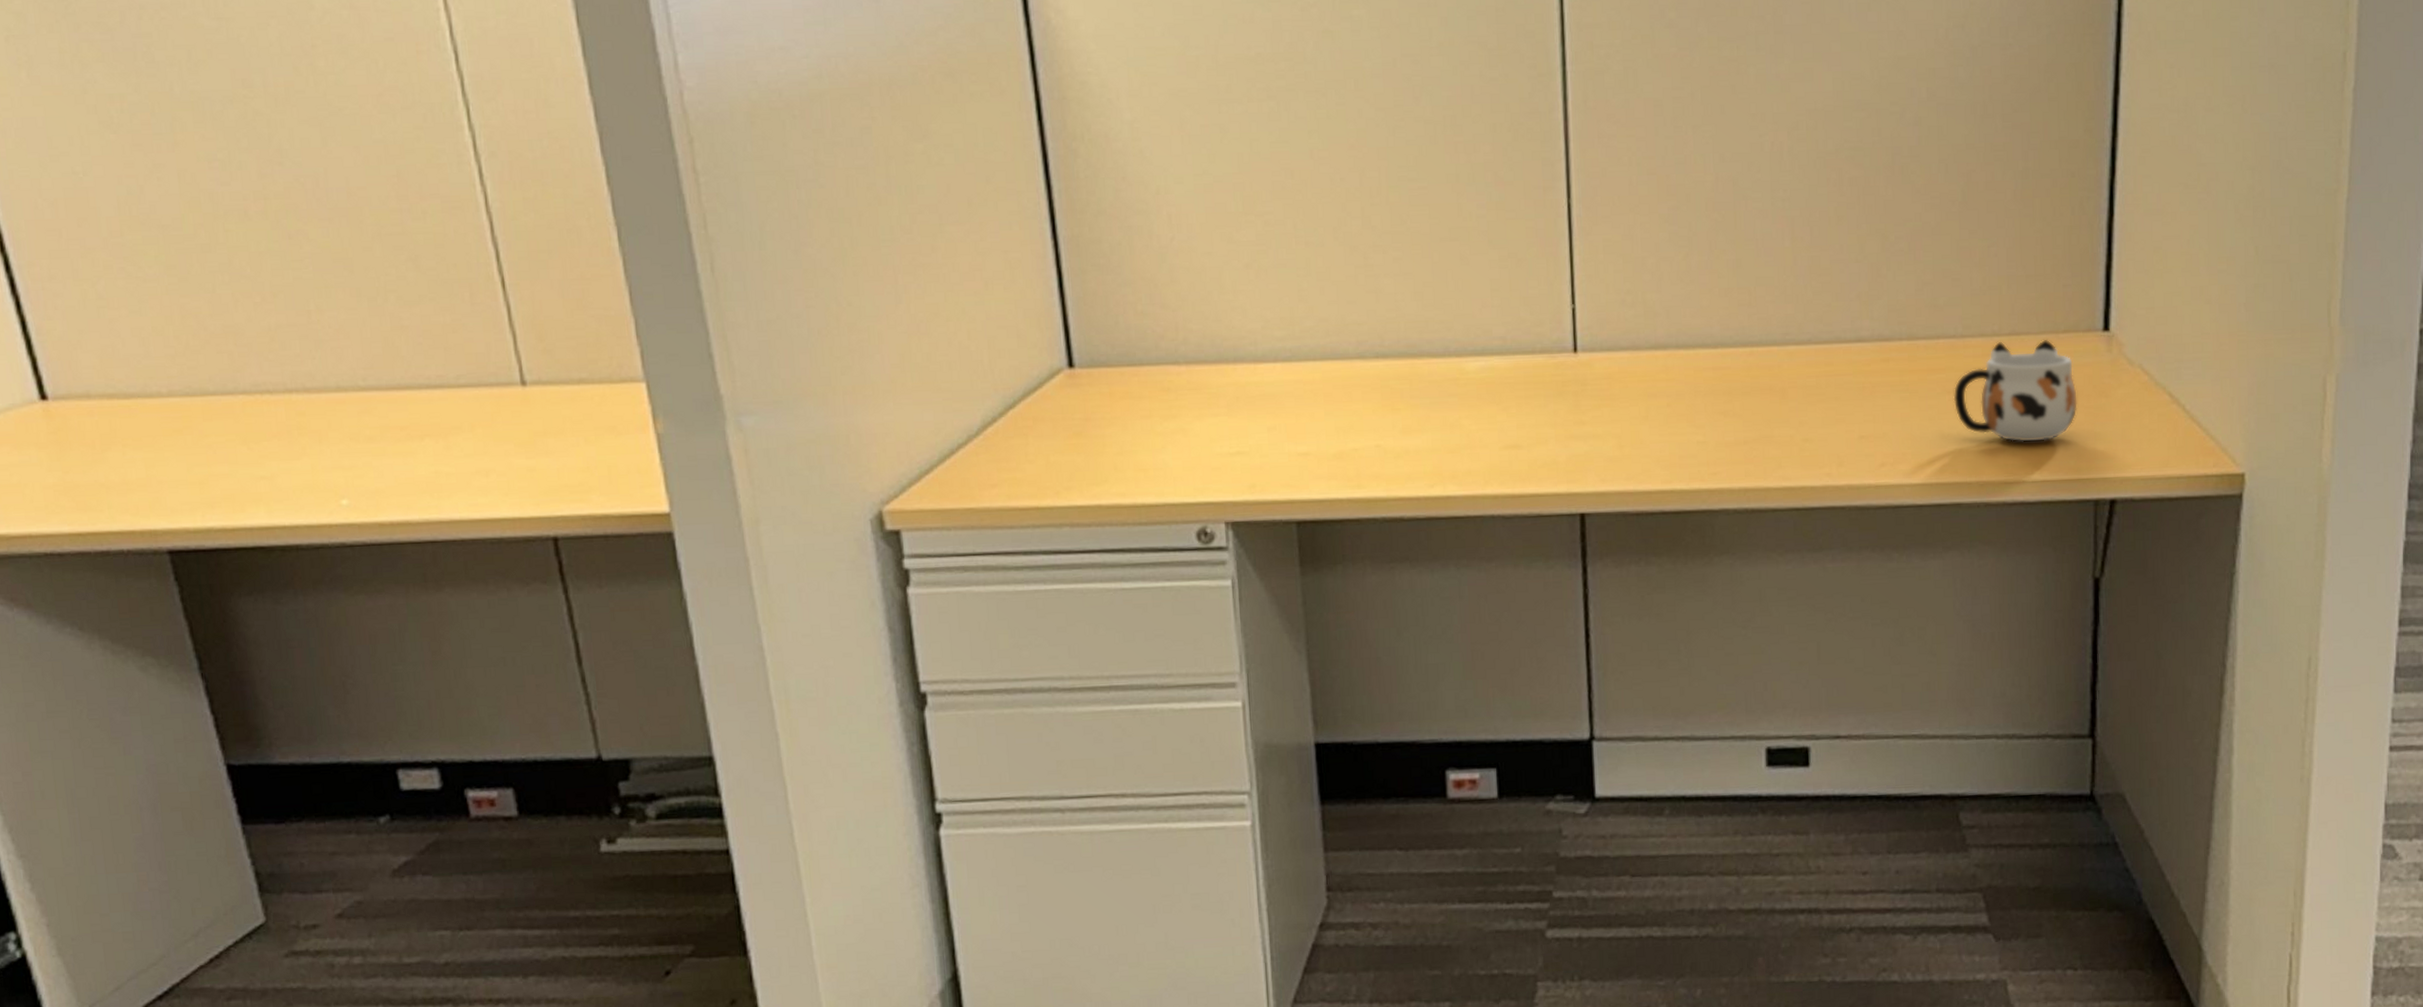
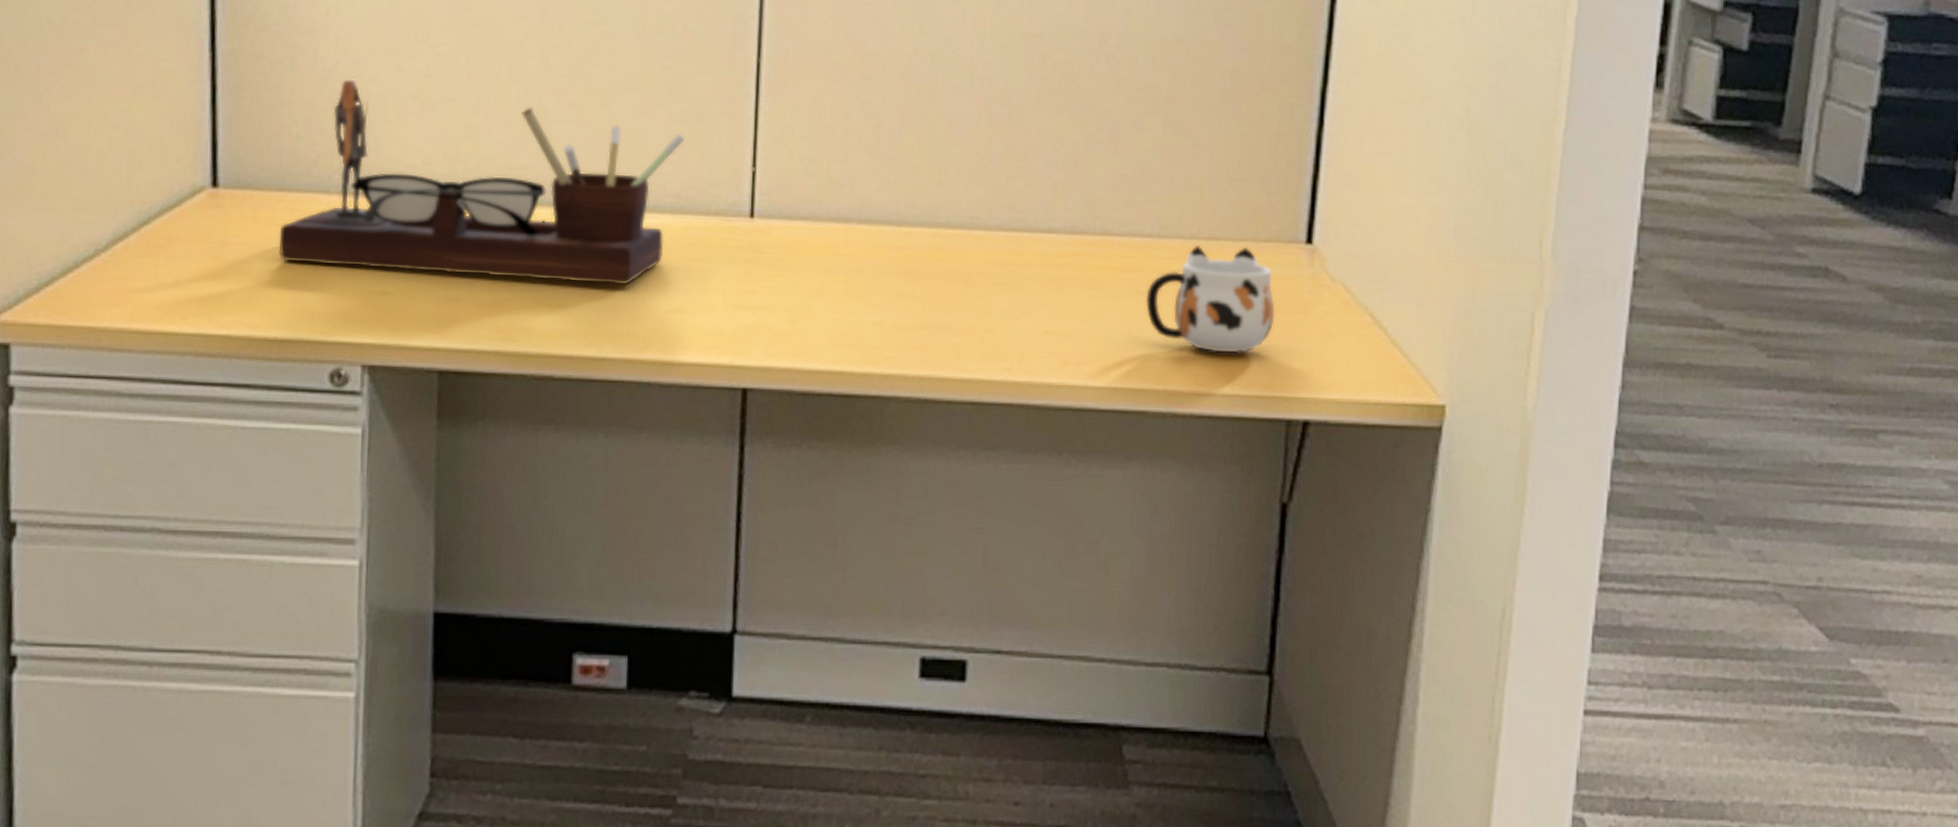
desk organizer: none [1135,254,1506,432] -> present [278,79,685,285]

